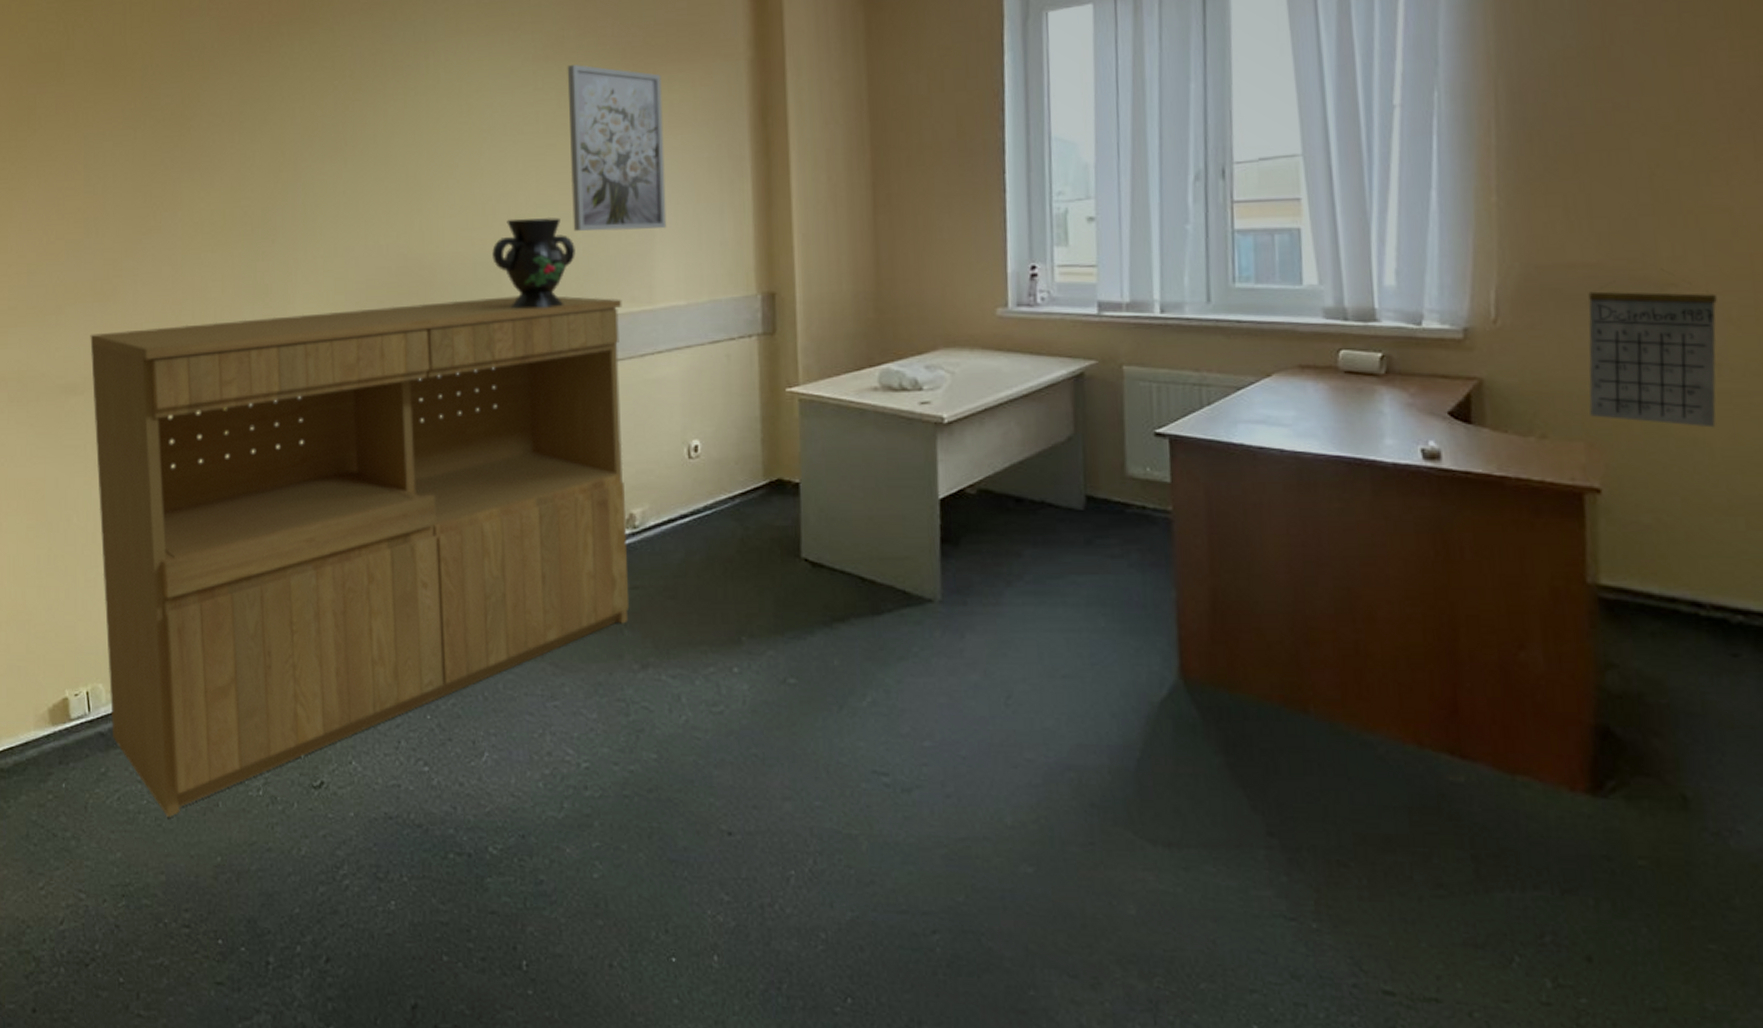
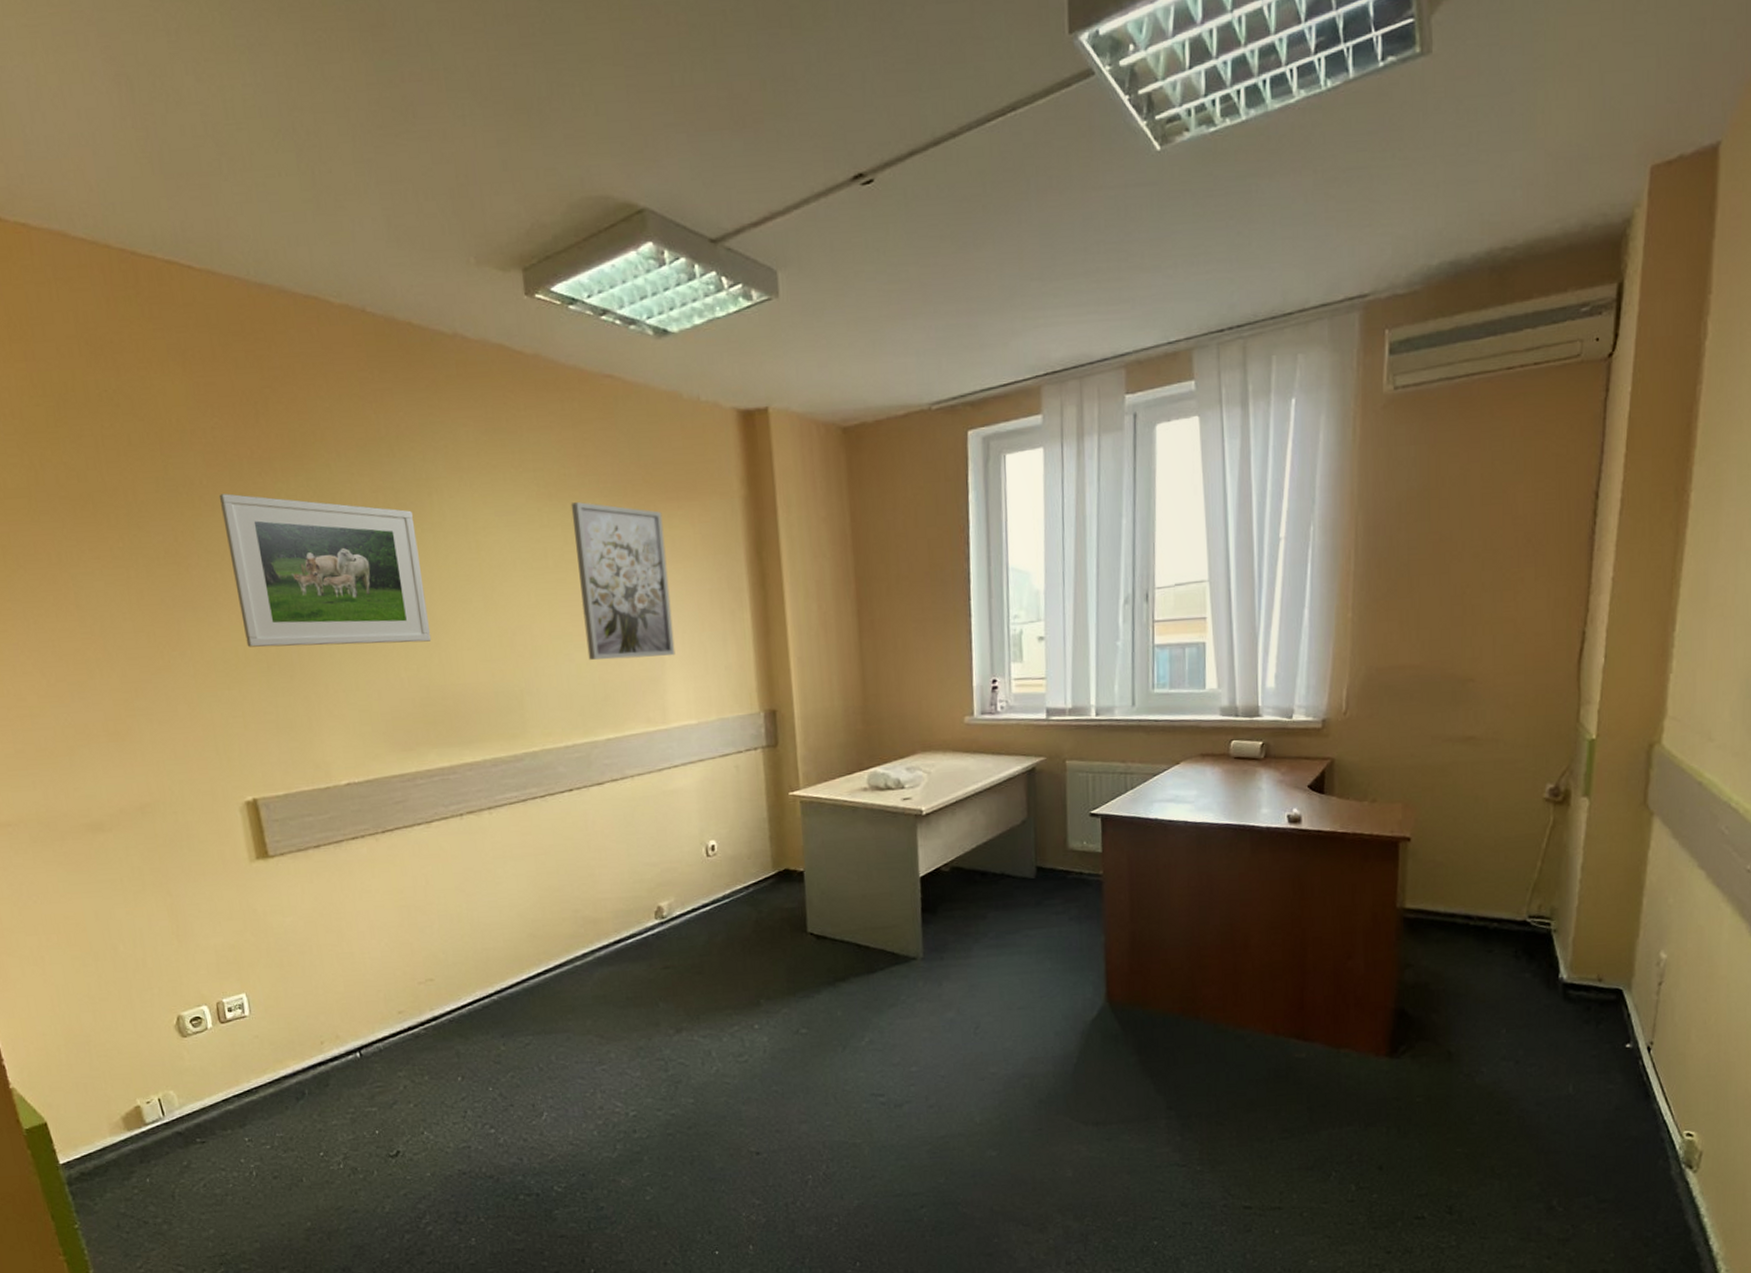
bookcase: present [90,295,630,817] -> none [110,719,663,1195]
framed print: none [227,57,414,210] -> present [219,493,432,648]
decorative vase: present [492,217,575,310] -> none [512,648,592,733]
calendar: present [1588,268,1717,428] -> none [1407,667,1500,788]

